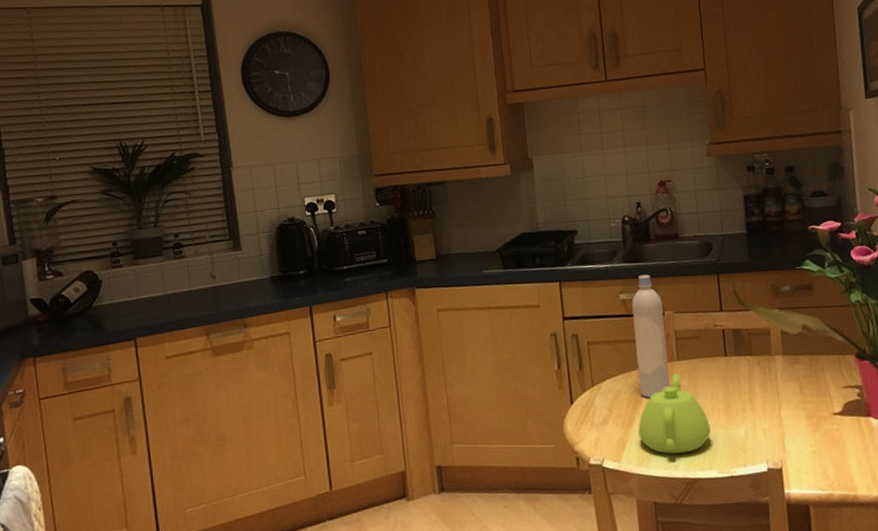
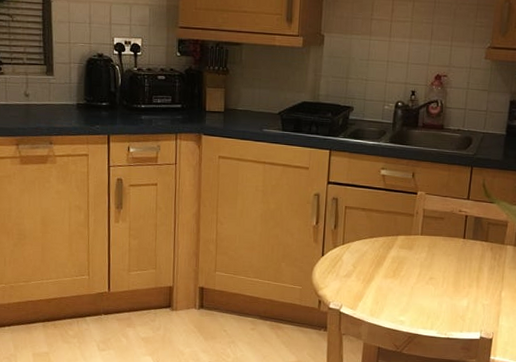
bottle: present [632,274,670,398] -> none [383,156,417,262]
teapot: present [638,373,711,454] -> none [375,245,438,313]

